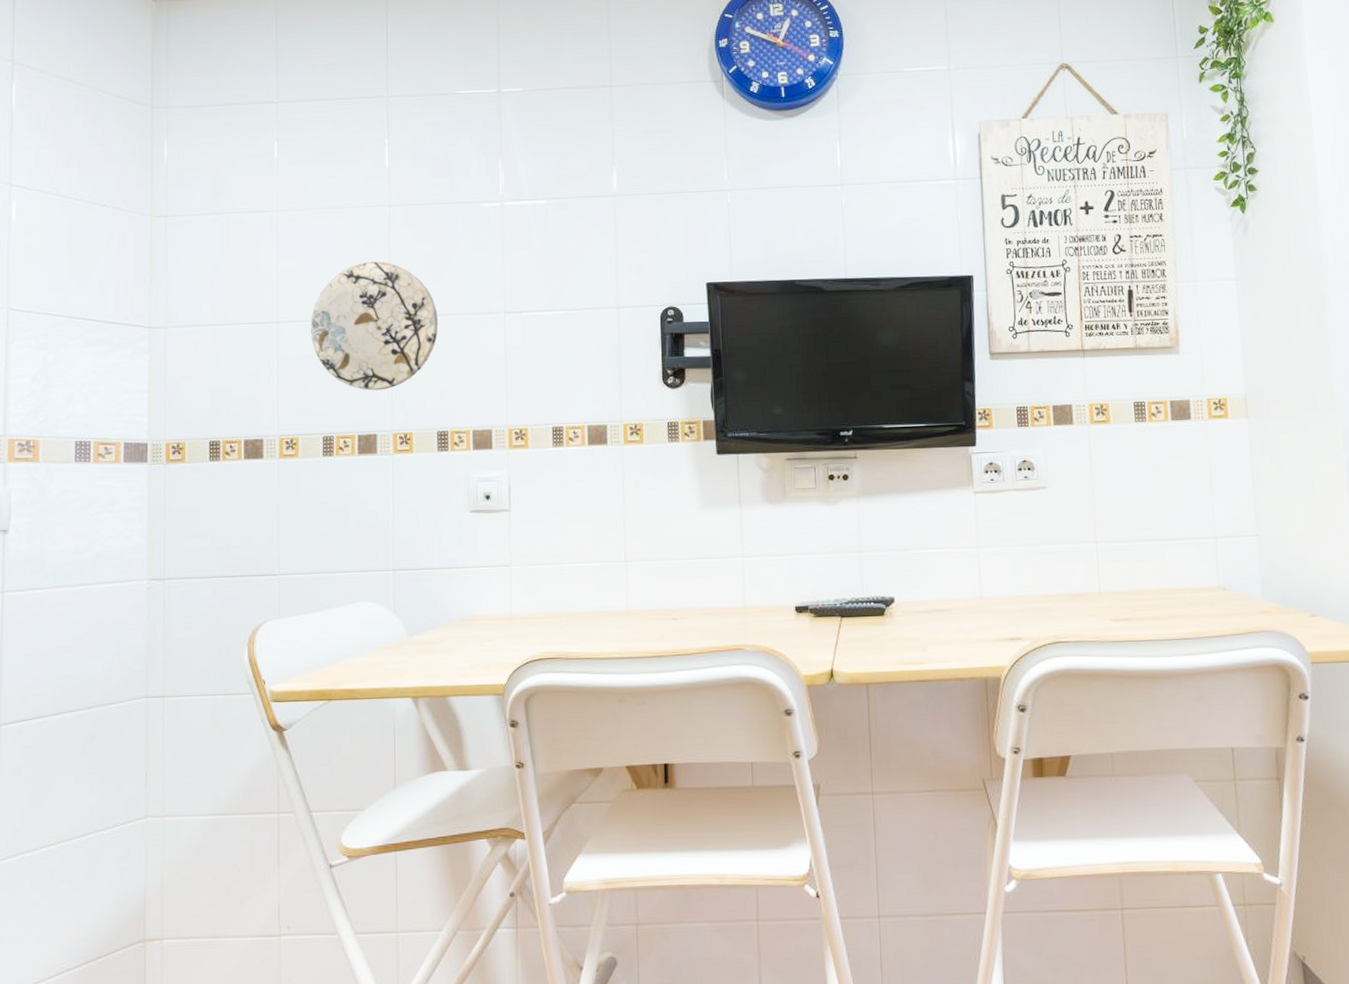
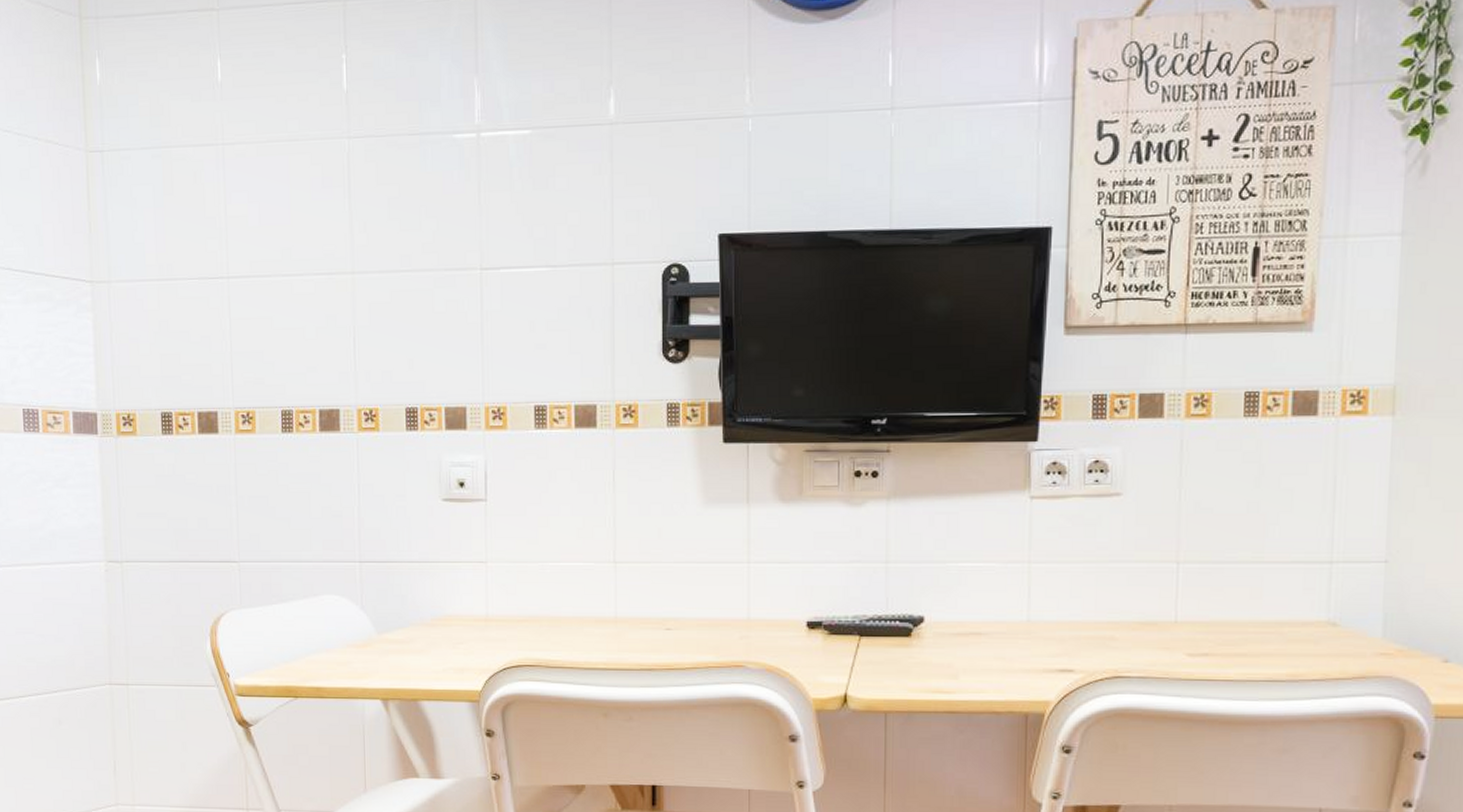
decorative plate: present [310,261,439,391] -> none [264,205,406,359]

